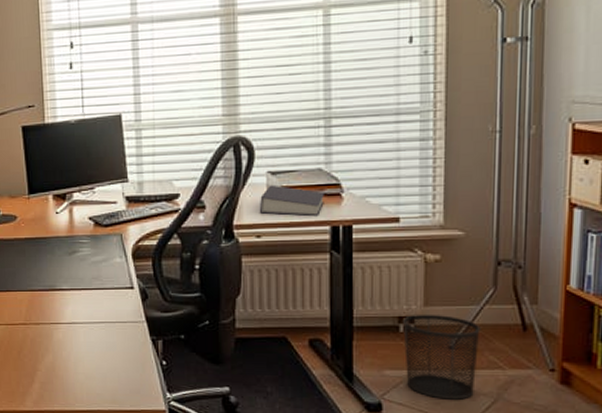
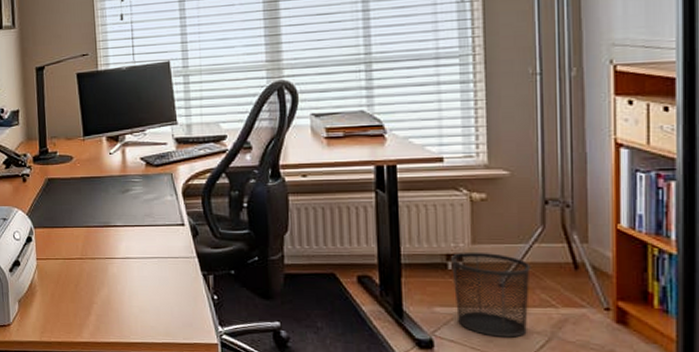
book: present [259,184,324,216] -> none [304,126,368,156]

